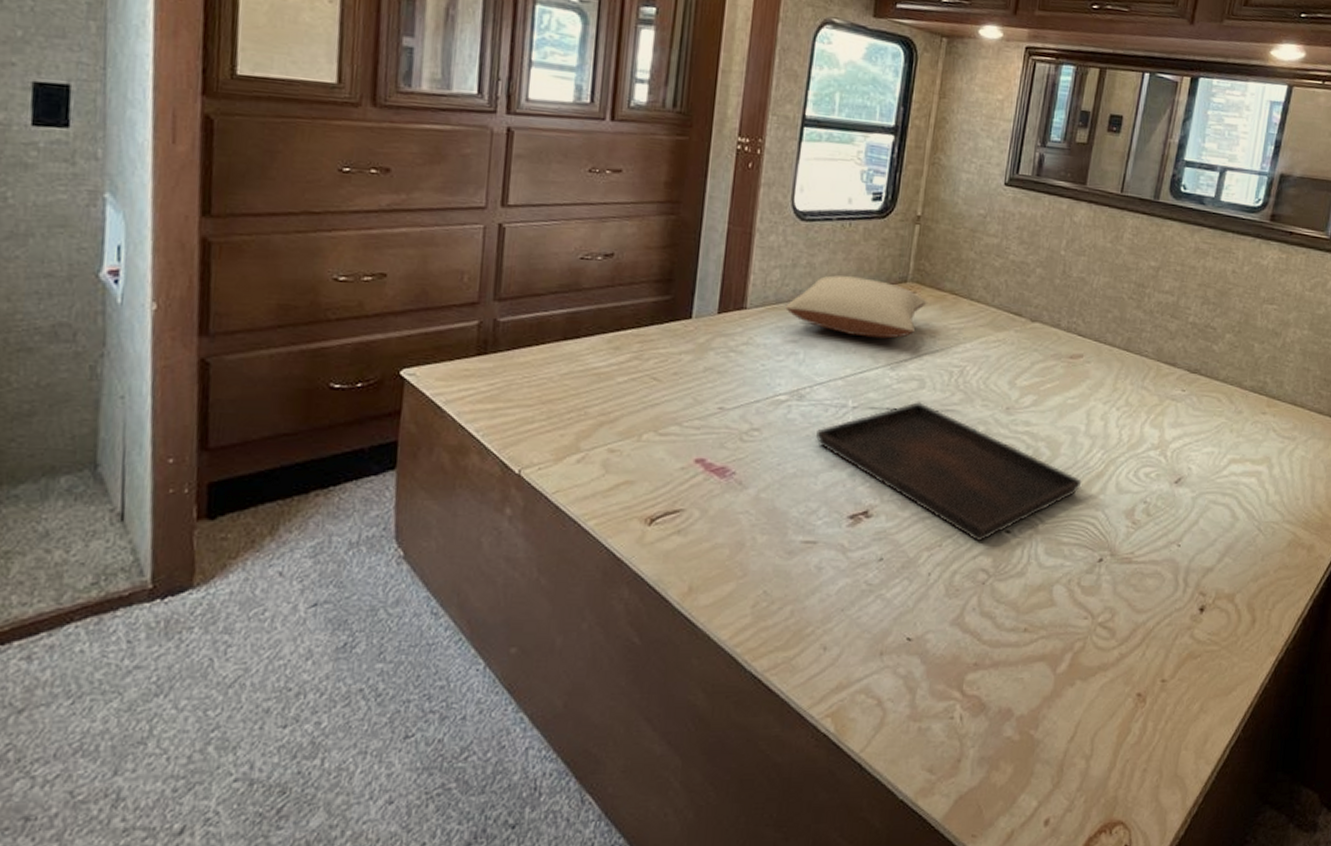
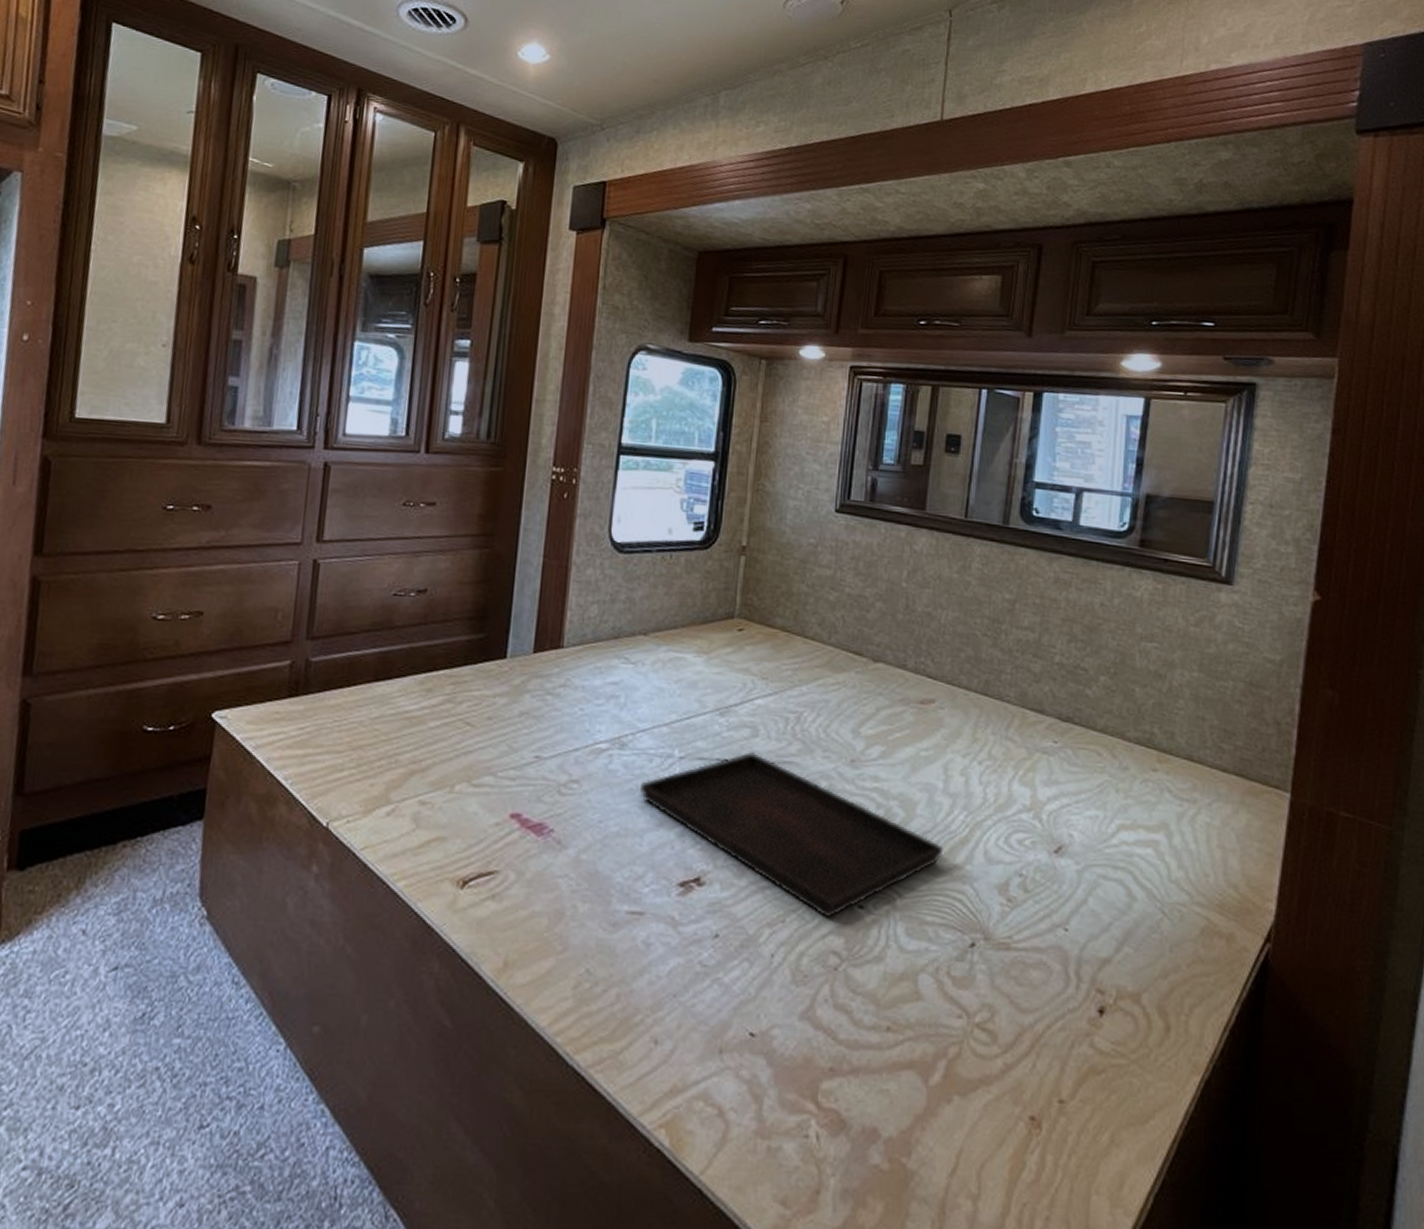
pillow: present [786,275,929,339] -> none [605,611,758,681]

